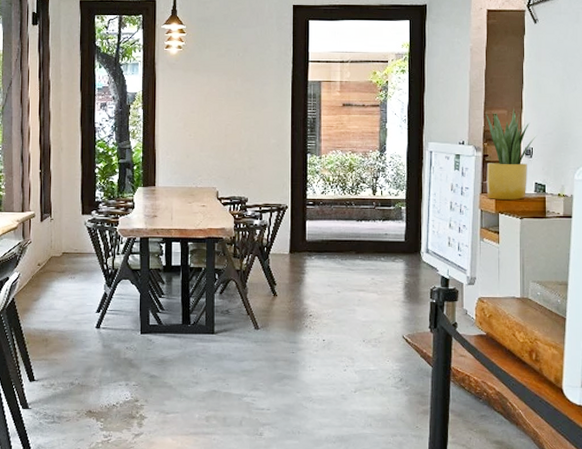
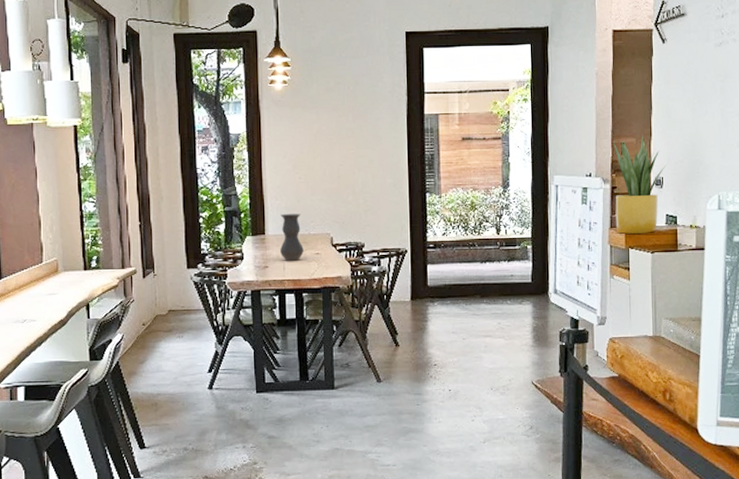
vase: none [169,168,191,213] -> present [280,214,304,262]

